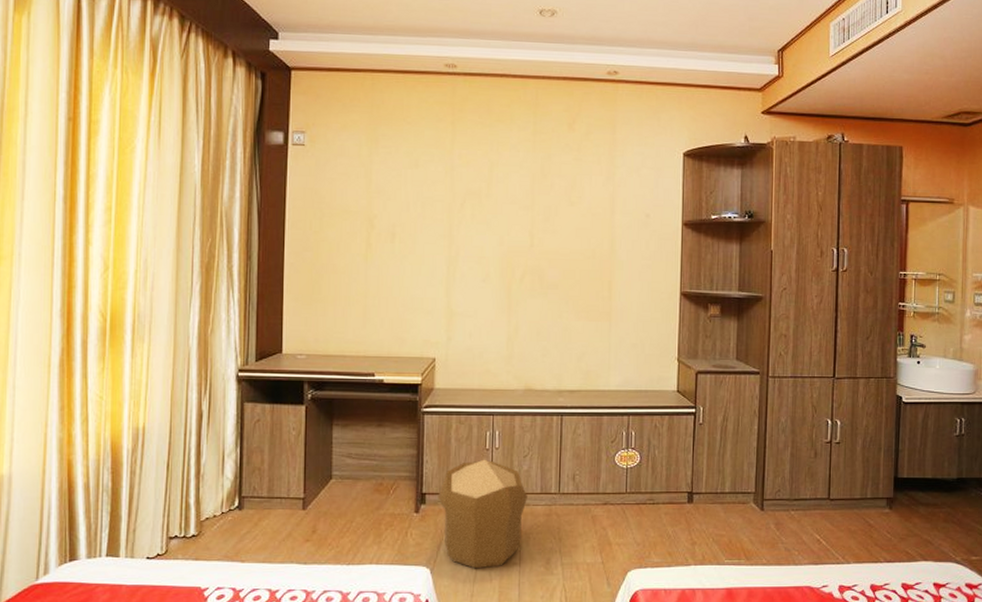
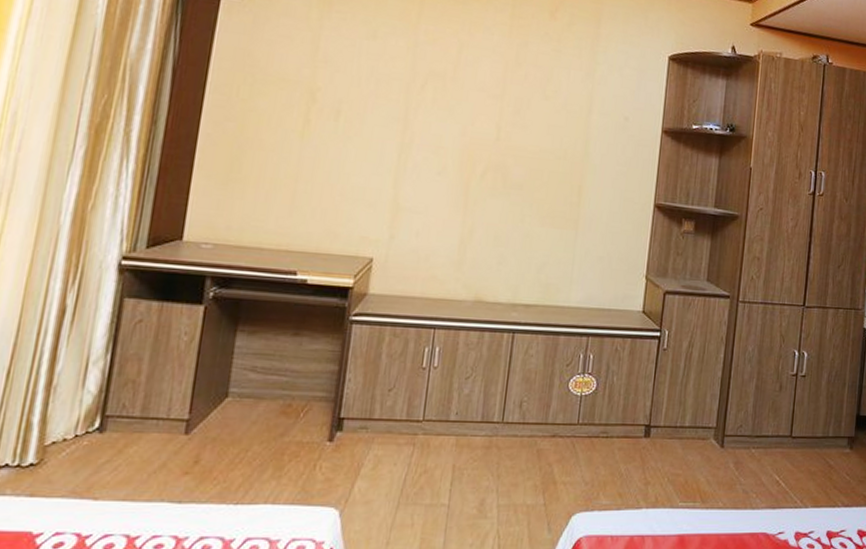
pouf: present [438,459,527,569] -> none [358,379,466,511]

